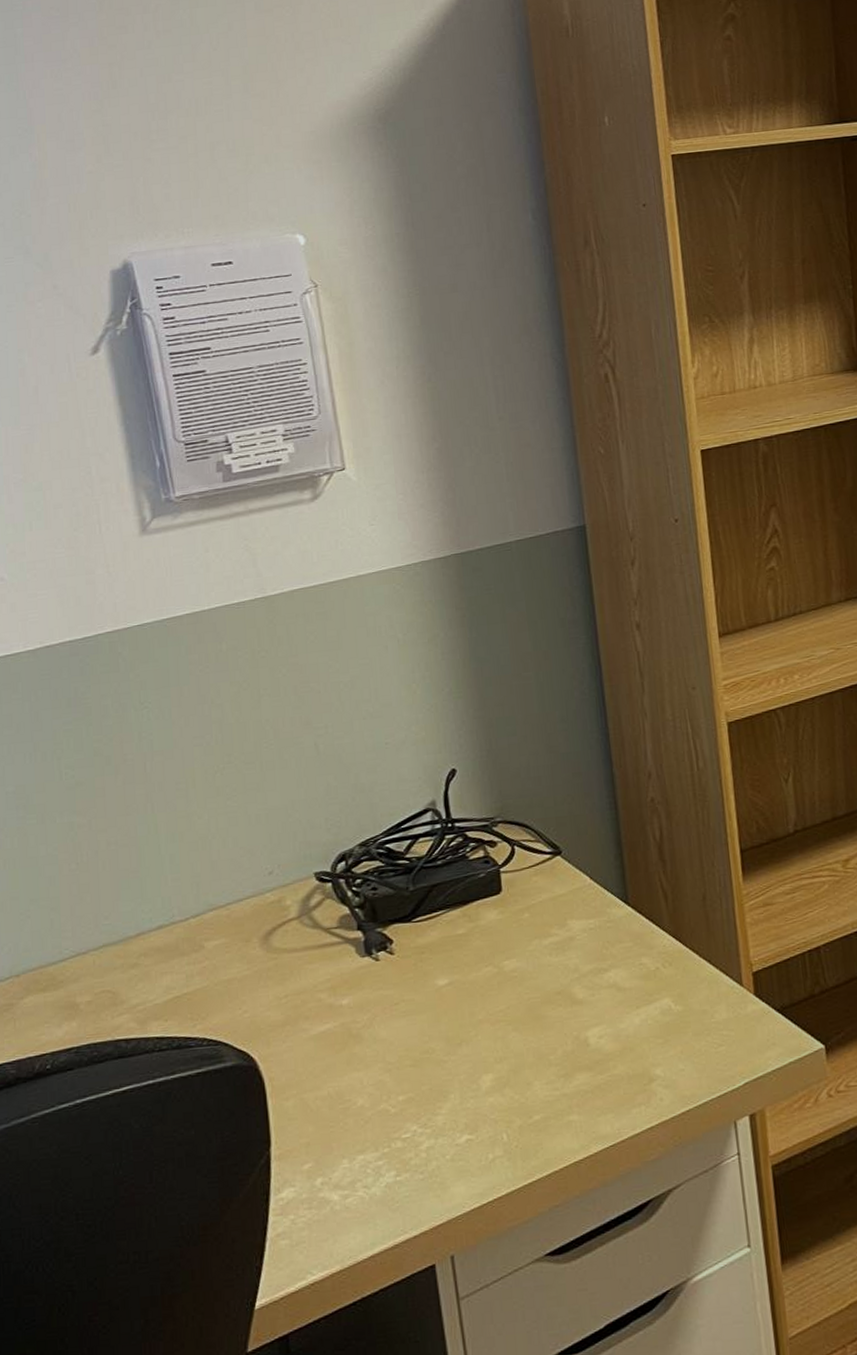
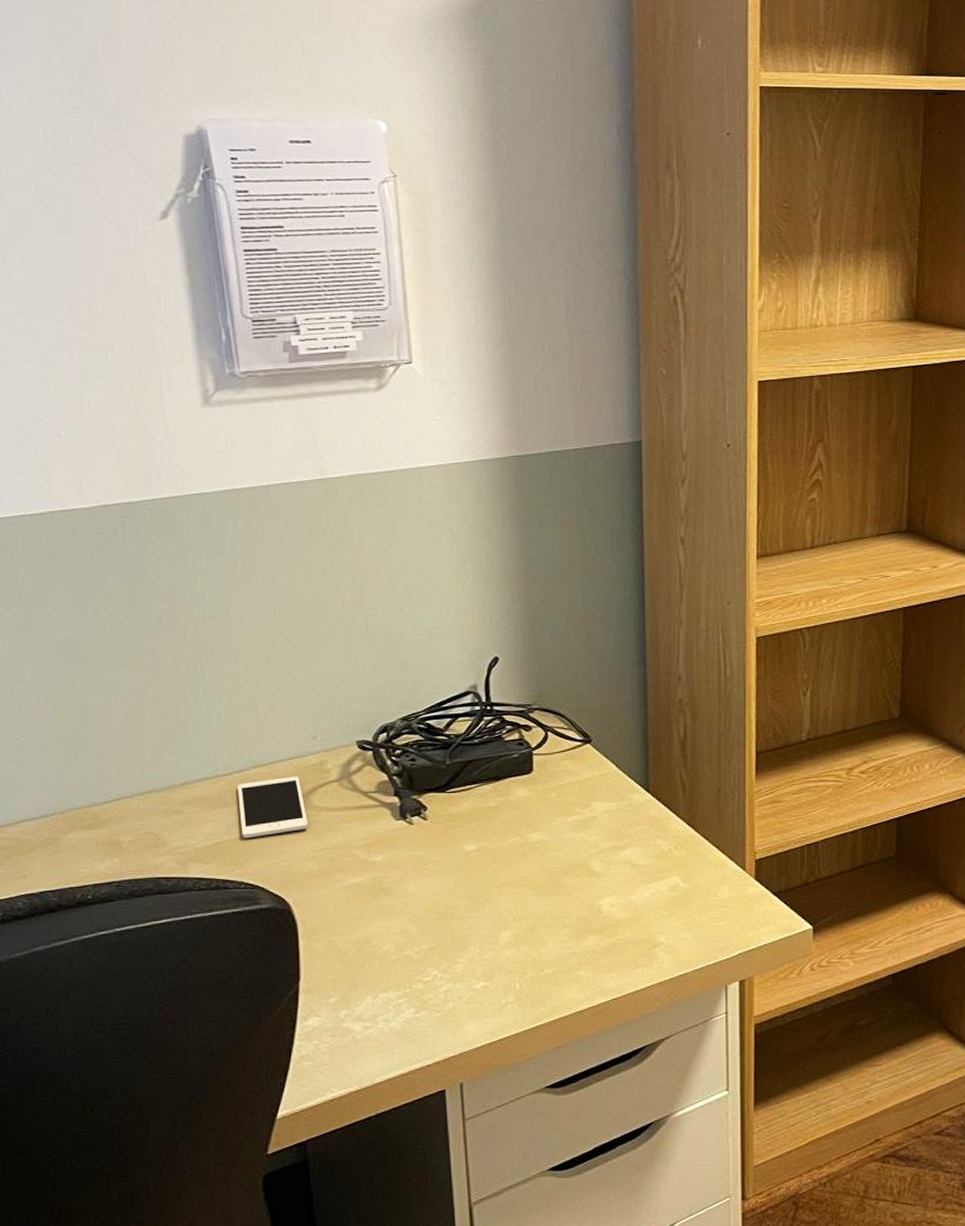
cell phone: none [194,916,270,990] -> present [237,776,309,838]

